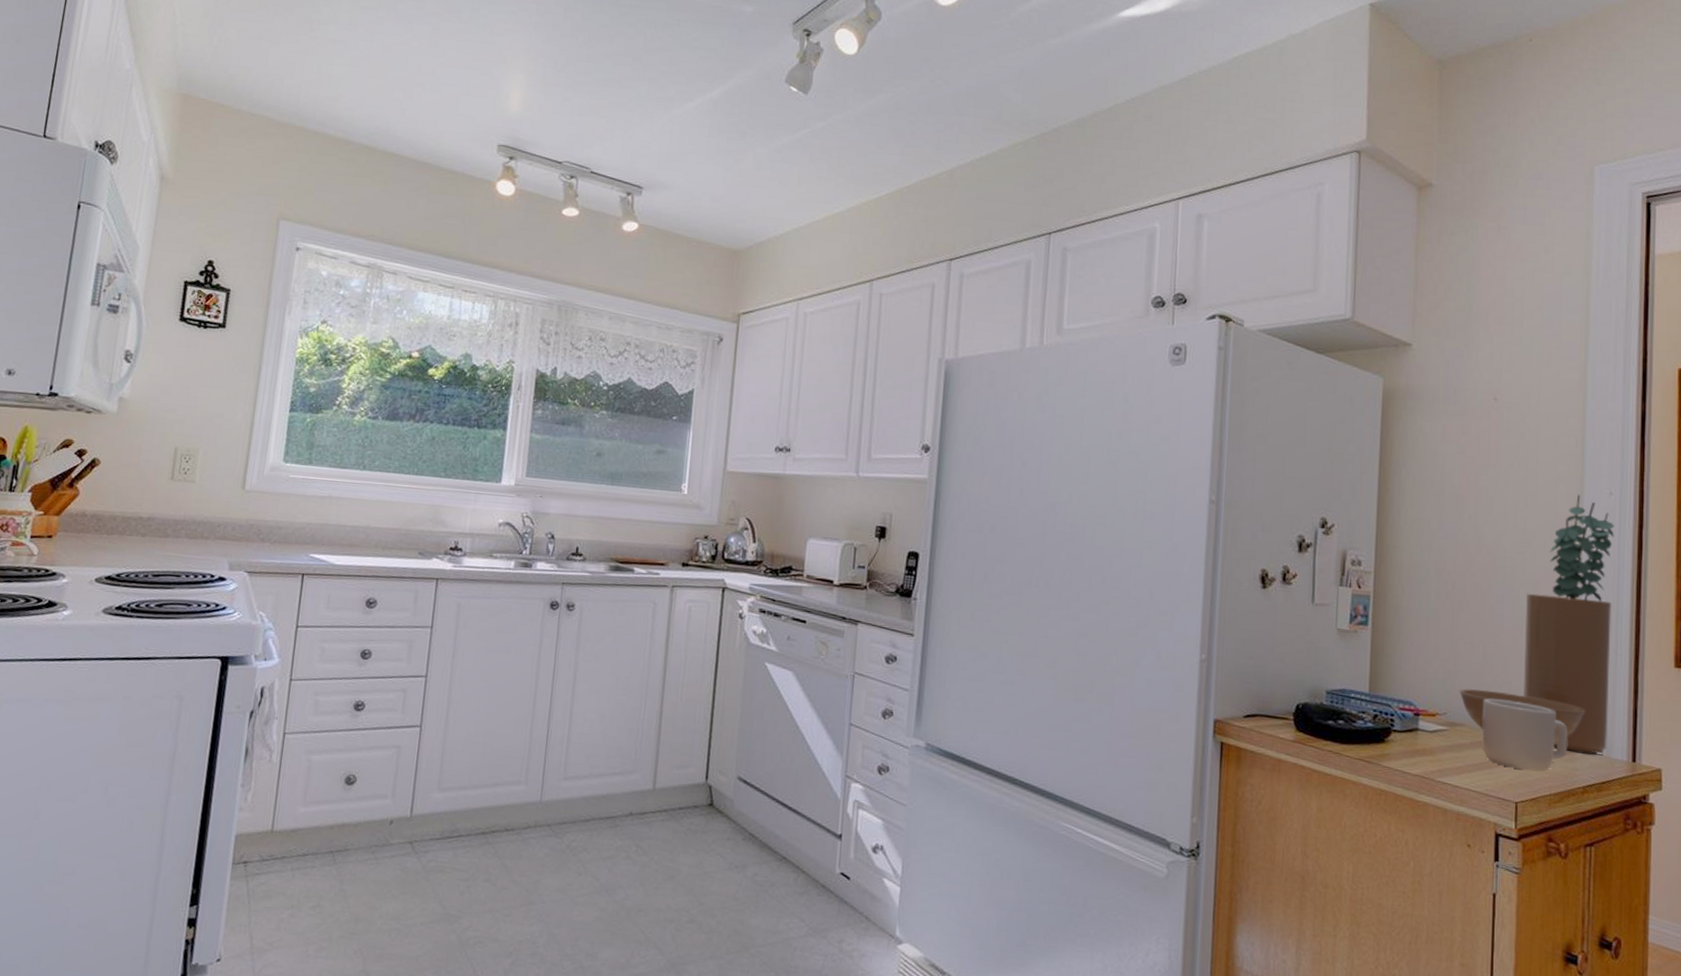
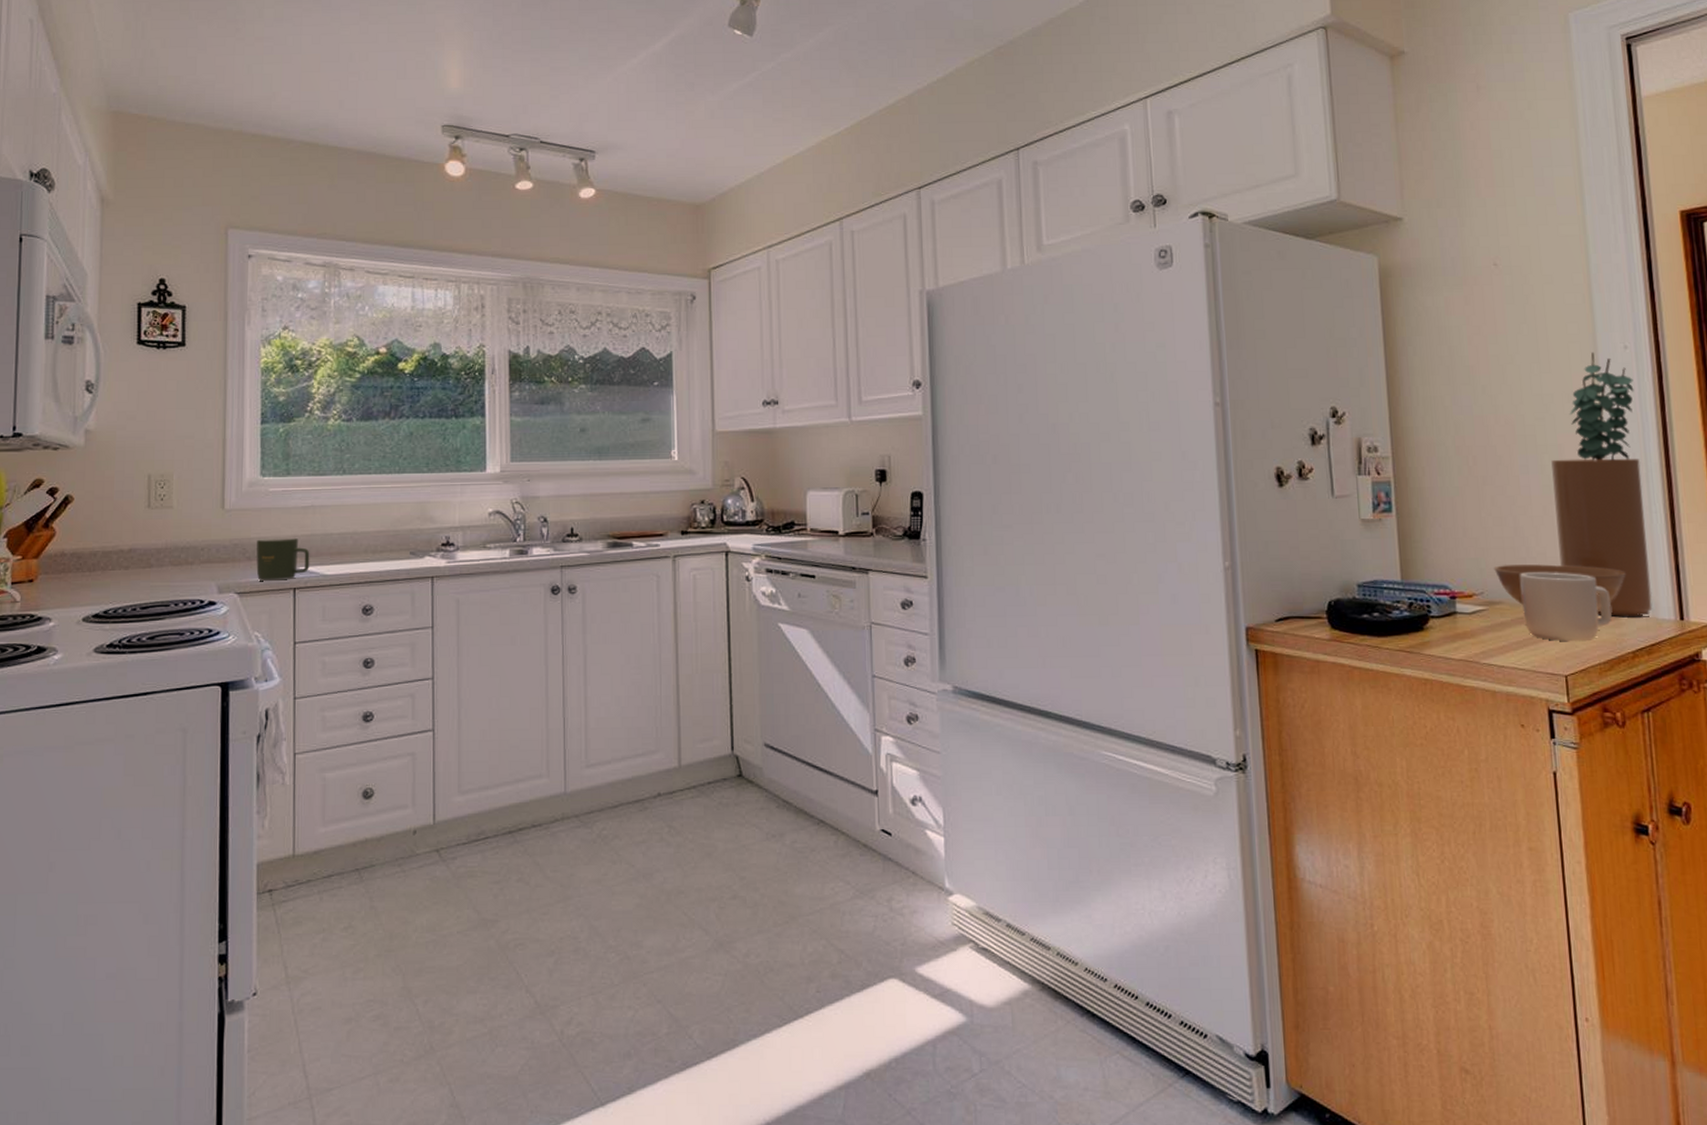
mug: none [268,522,322,566] -> present [256,537,310,582]

